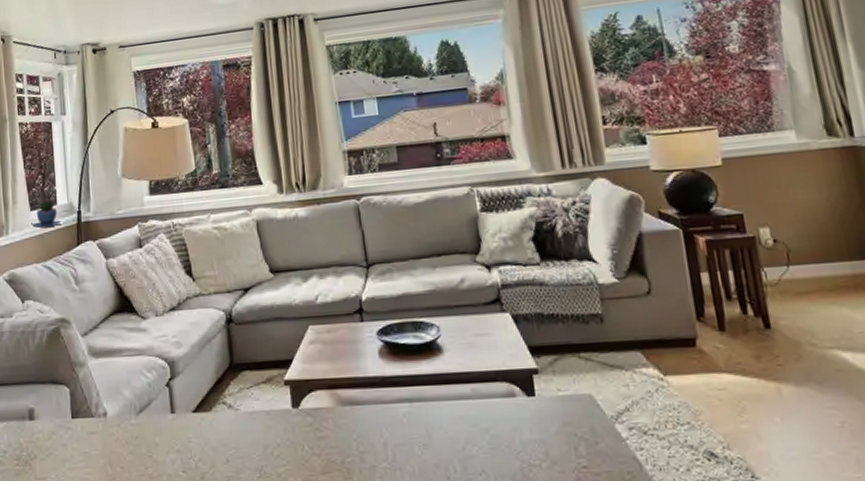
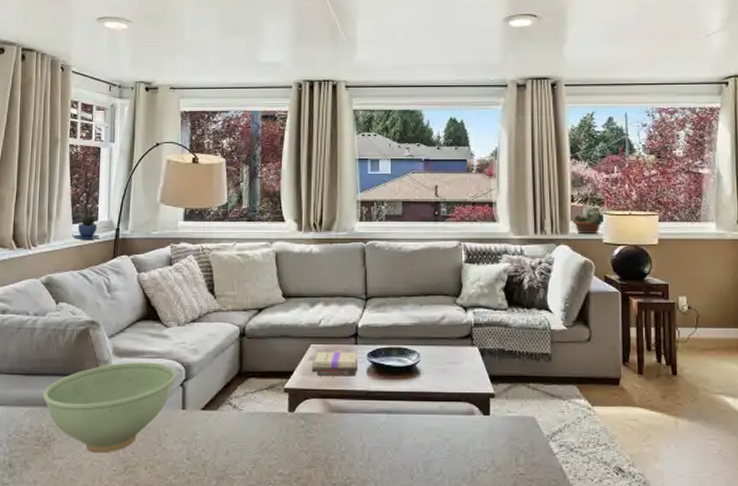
bowl: none [18,360,162,471] -> present [43,362,177,453]
books: none [312,331,367,363] -> present [311,352,357,376]
succulent planter: none [607,132,649,162] -> present [572,210,605,234]

